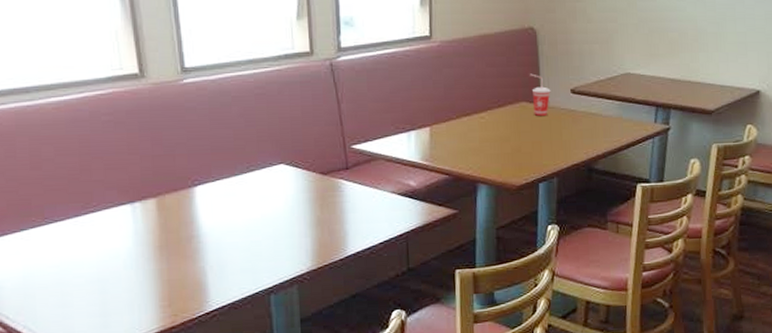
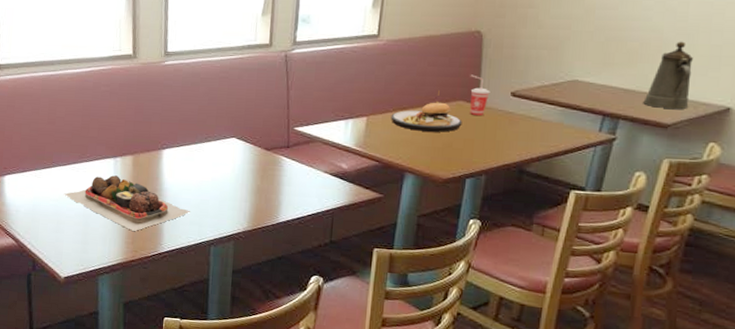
food tray: none [67,225,239,292] -> present [64,175,190,232]
plate: none [455,93,528,138] -> present [391,91,463,132]
coffee pot: none [689,29,727,95] -> present [643,41,693,109]

